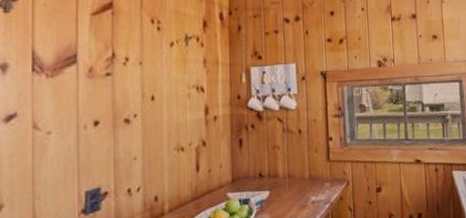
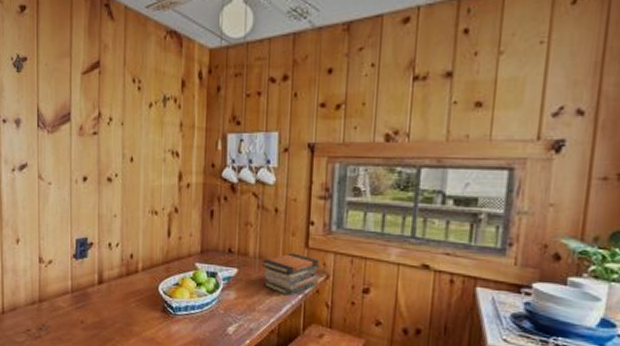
book stack: none [292,167,342,208] -> present [262,253,320,295]

